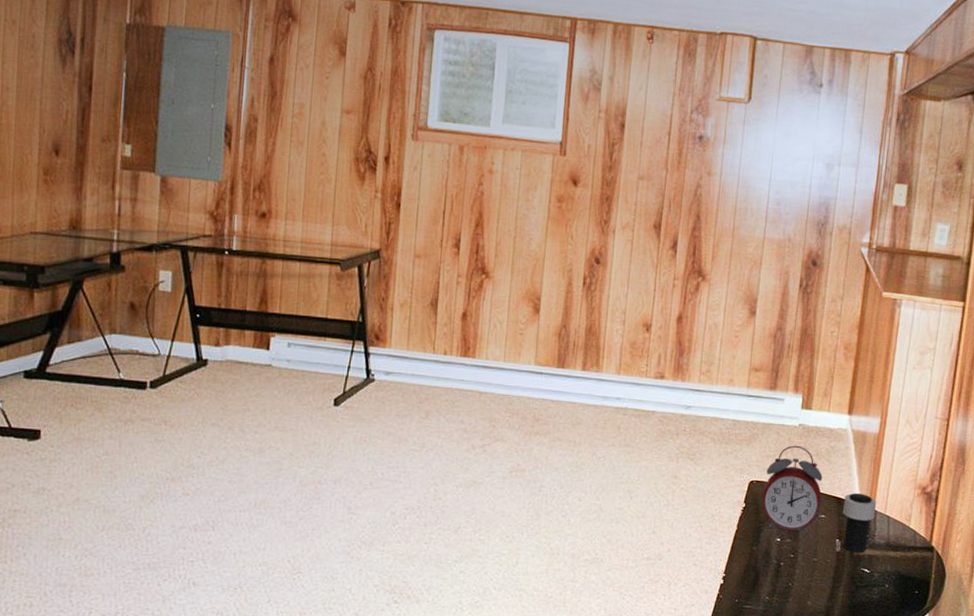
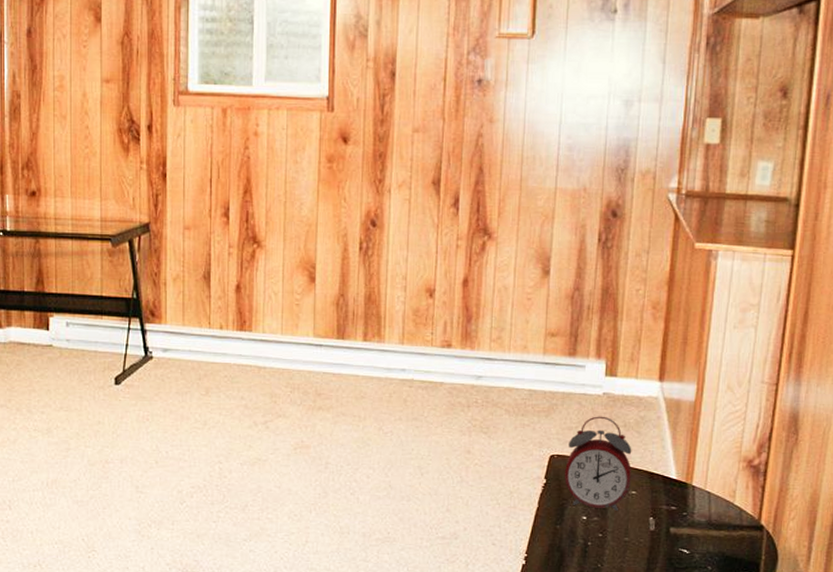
cup: present [843,493,877,553] -> none [656,466,696,532]

